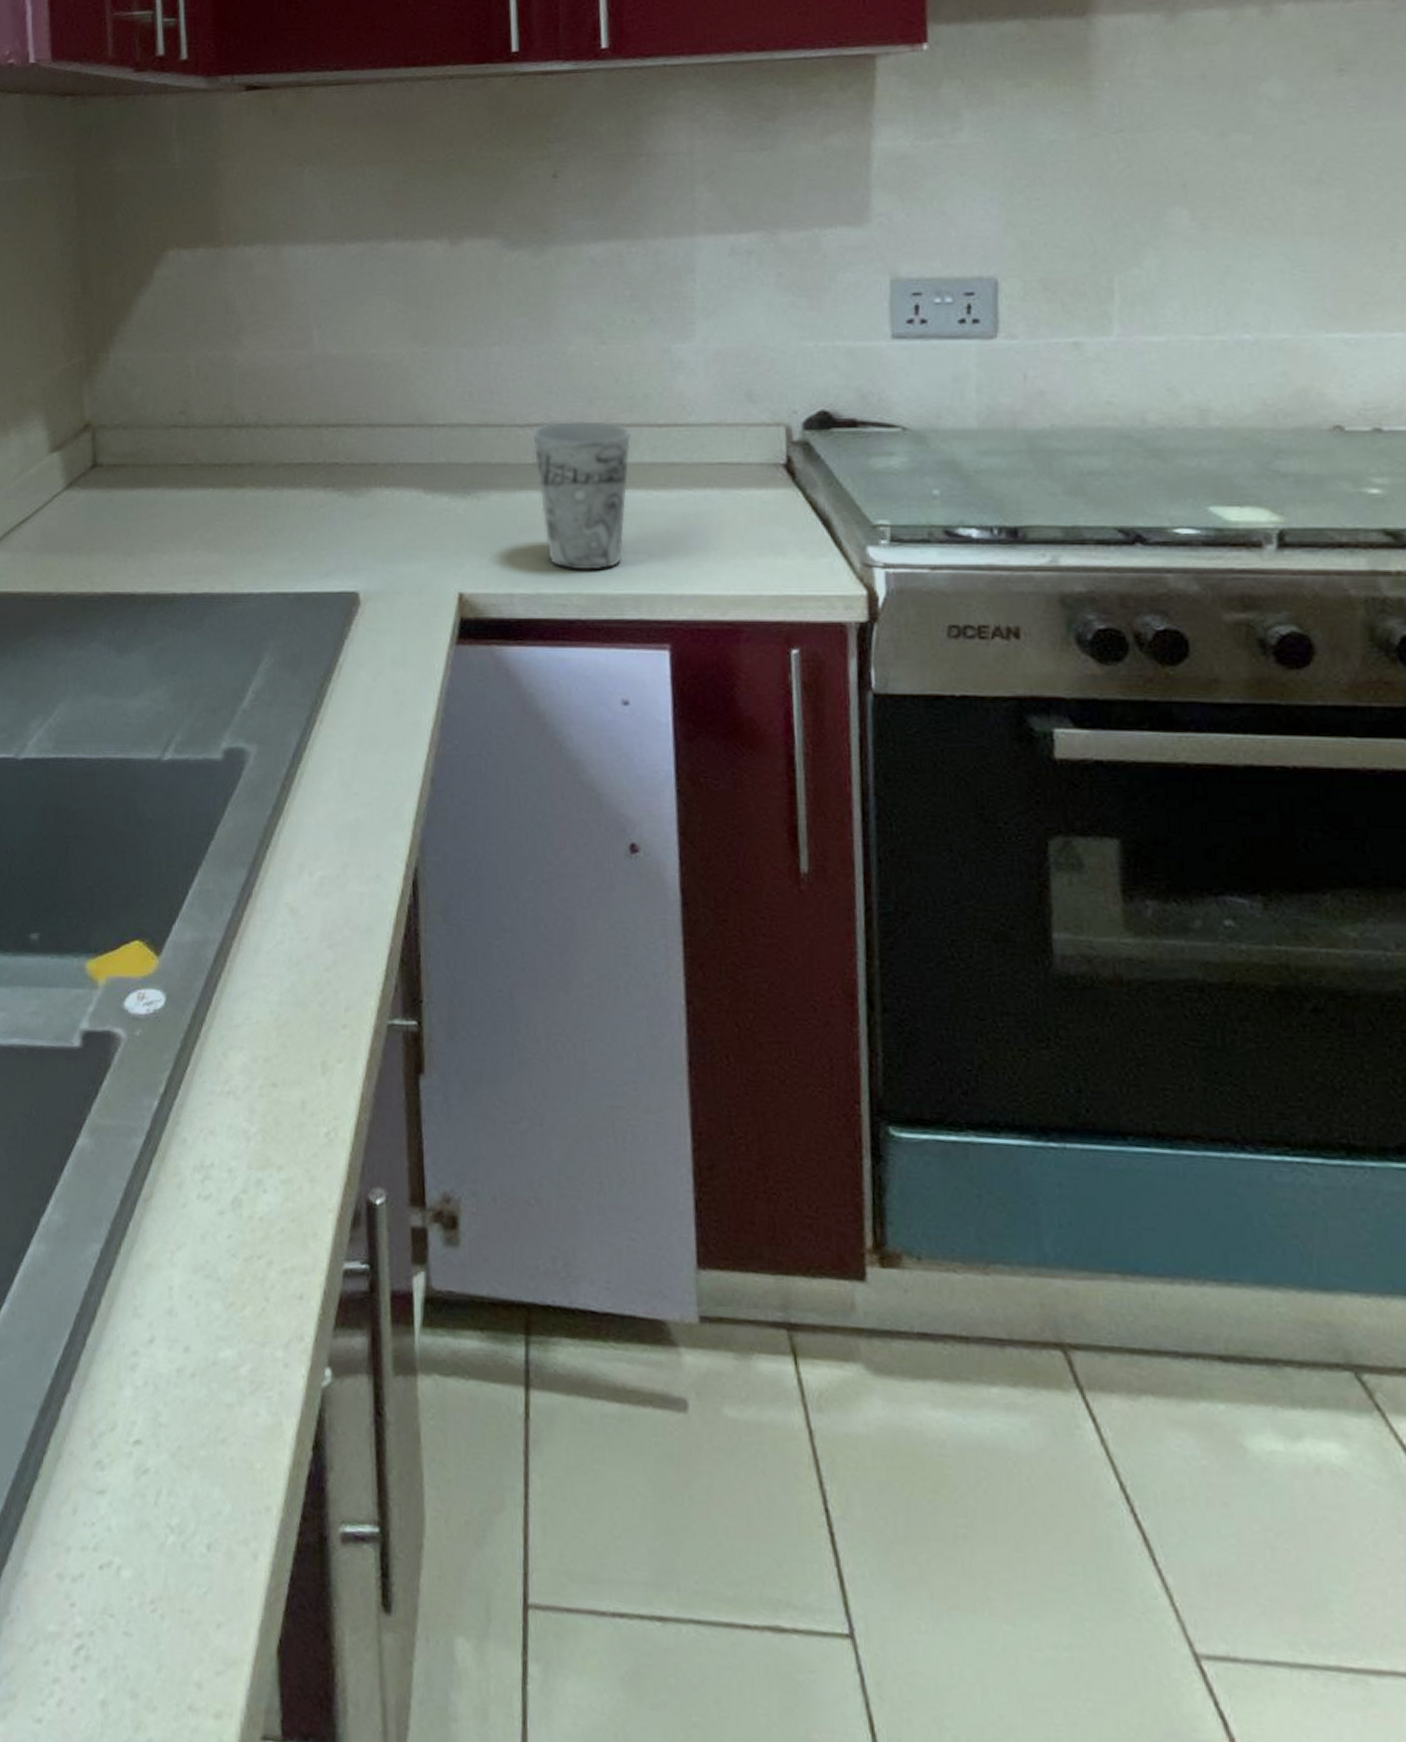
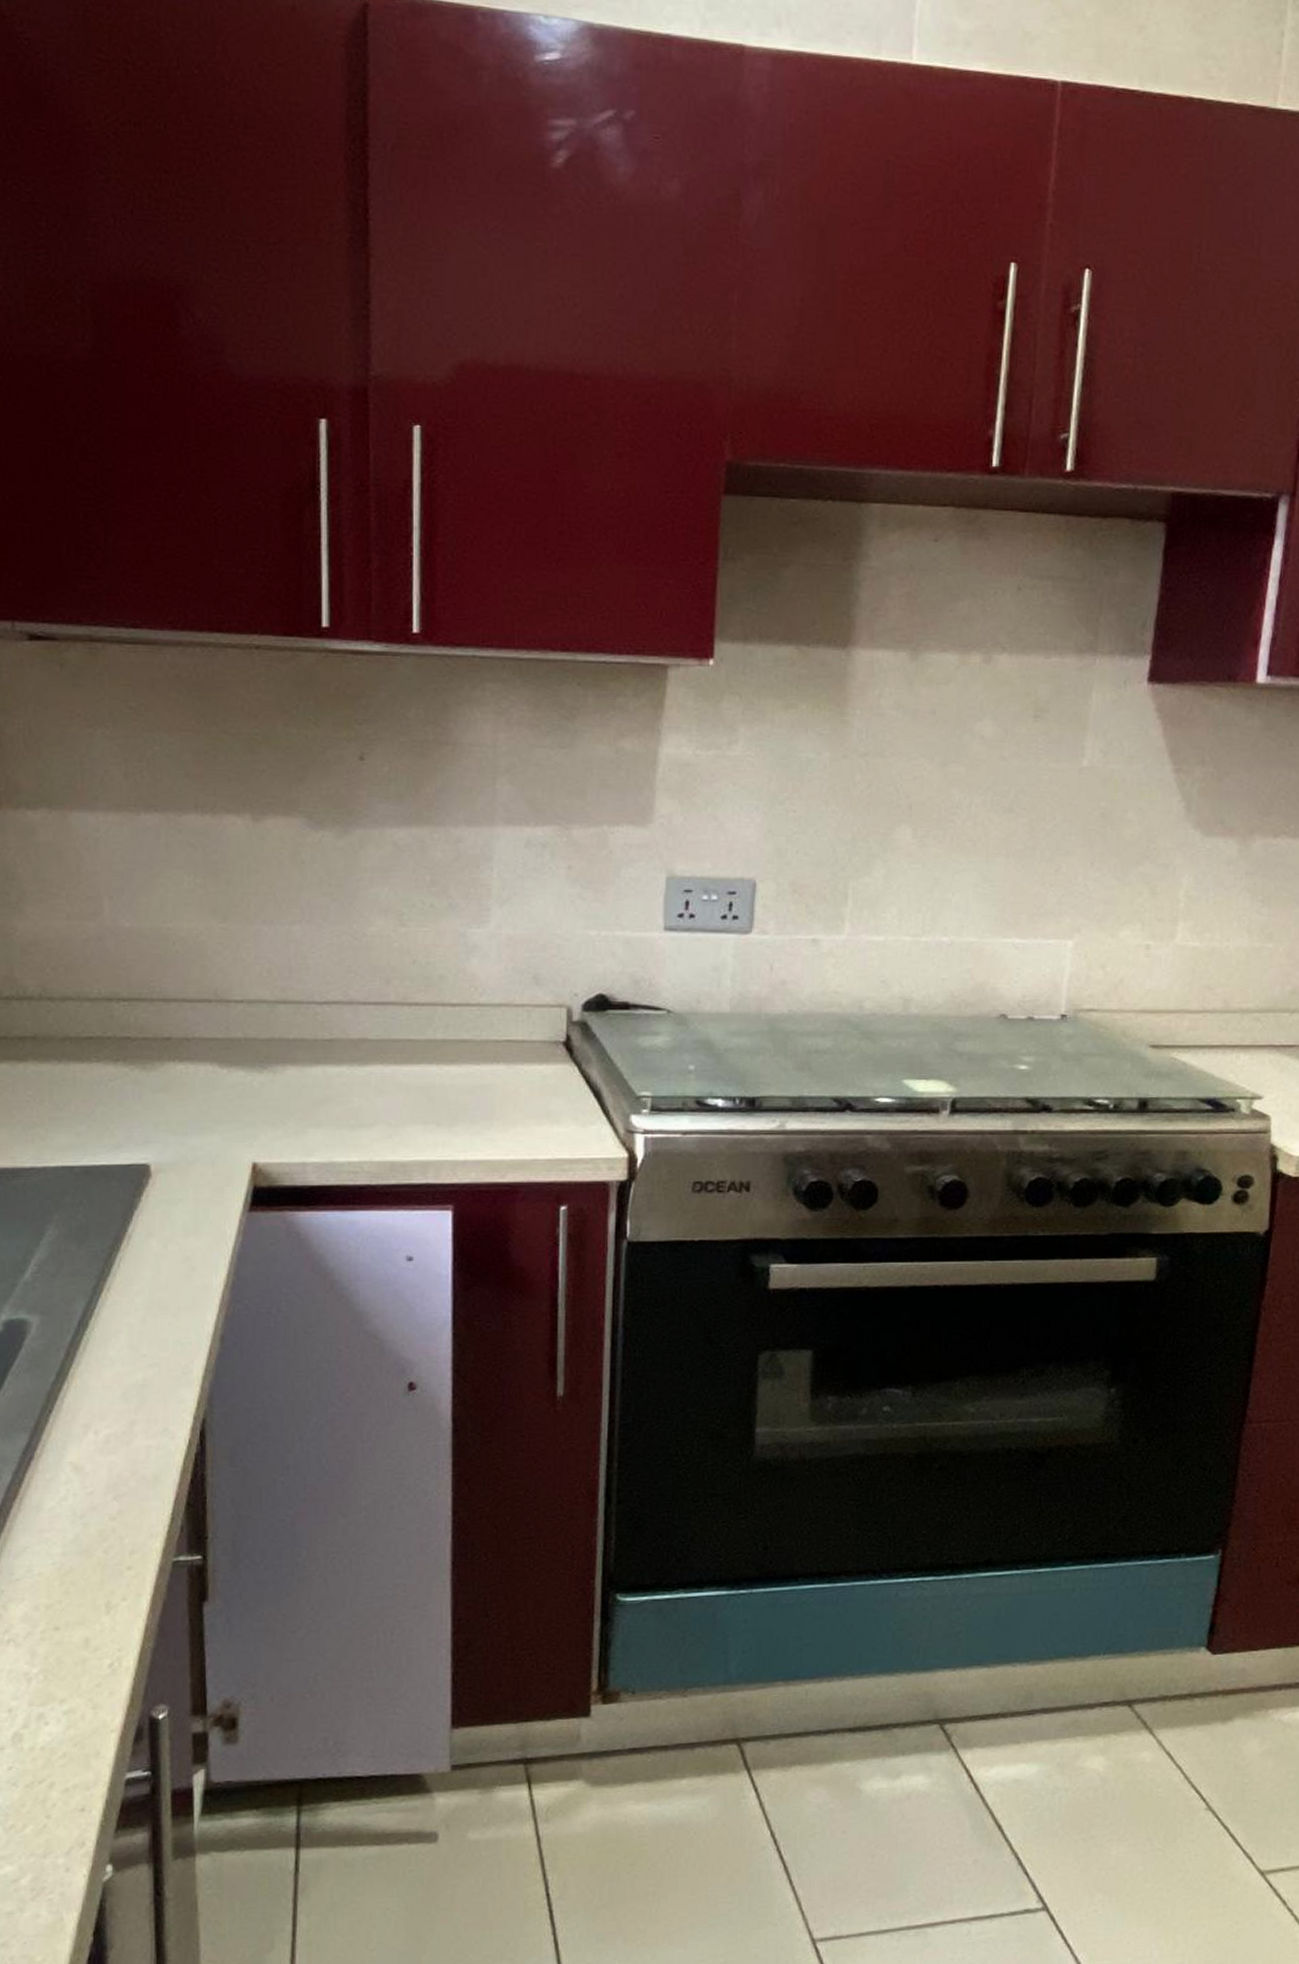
cup: present [532,420,632,571] -> none [330,999,426,1140]

